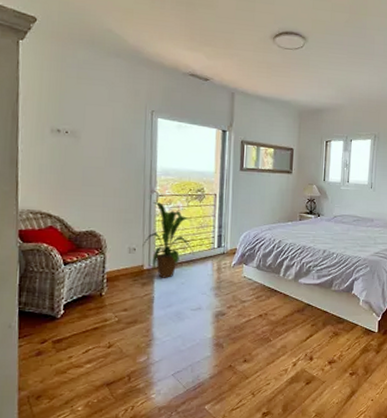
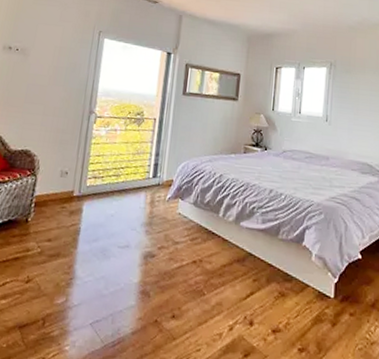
house plant: present [142,202,195,278] -> none [75,124,129,208]

